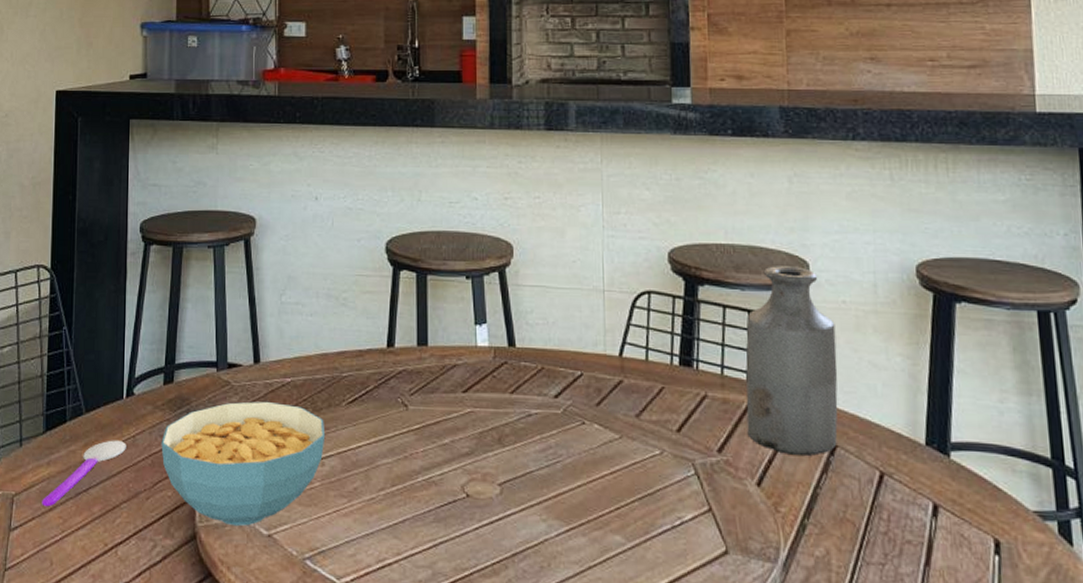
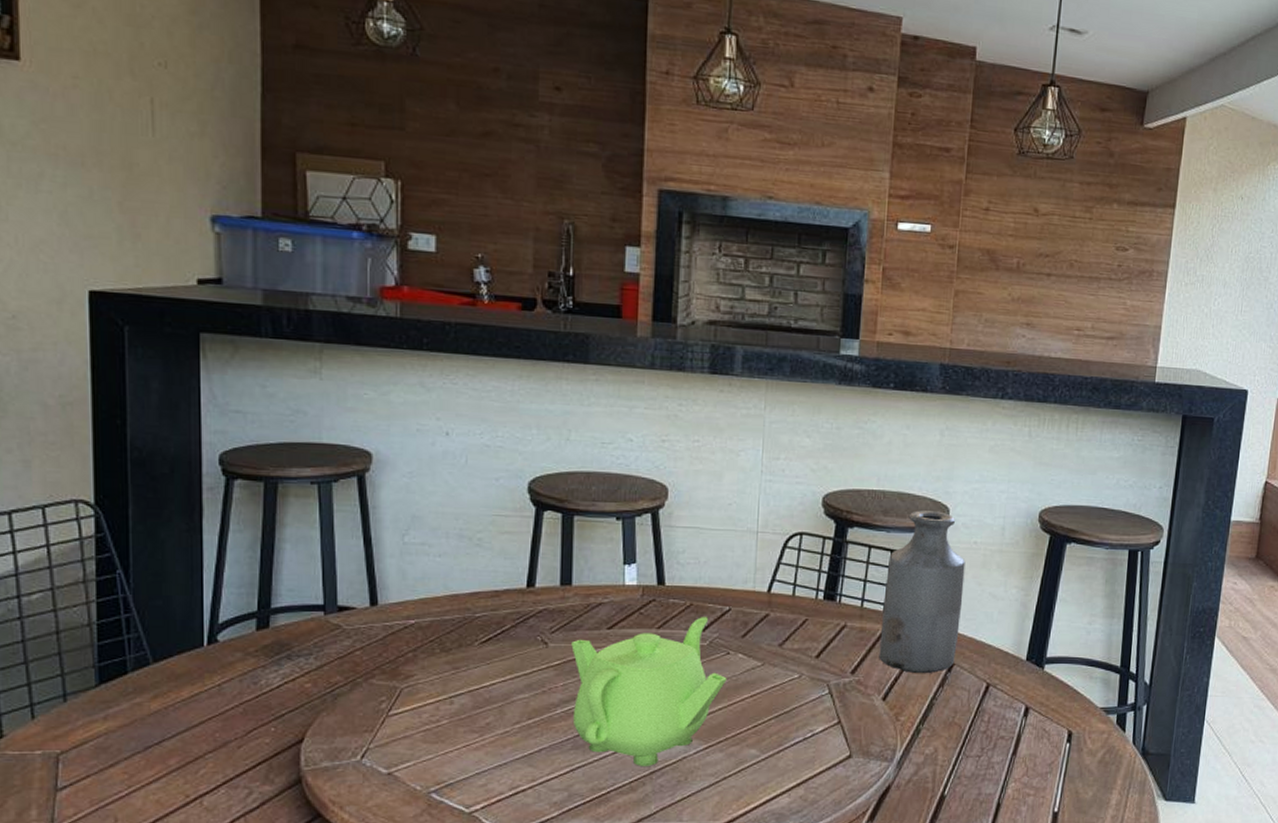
spoon: present [42,440,126,507] -> none [99,690,210,763]
cereal bowl: present [161,401,326,527] -> none [255,643,455,768]
teapot: none [429,382,584,547] -> present [571,617,727,766]

